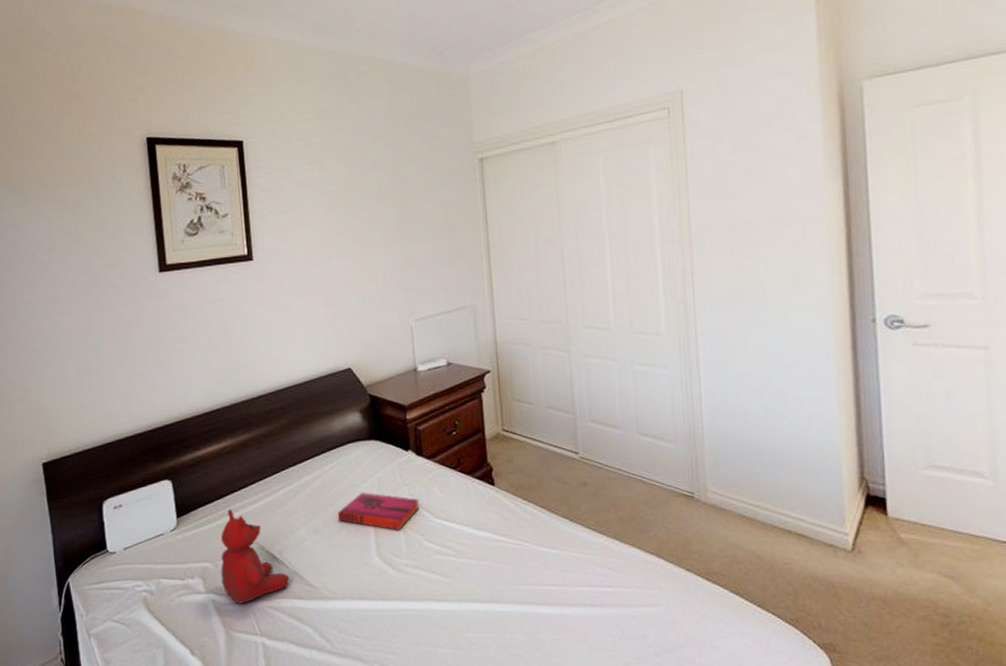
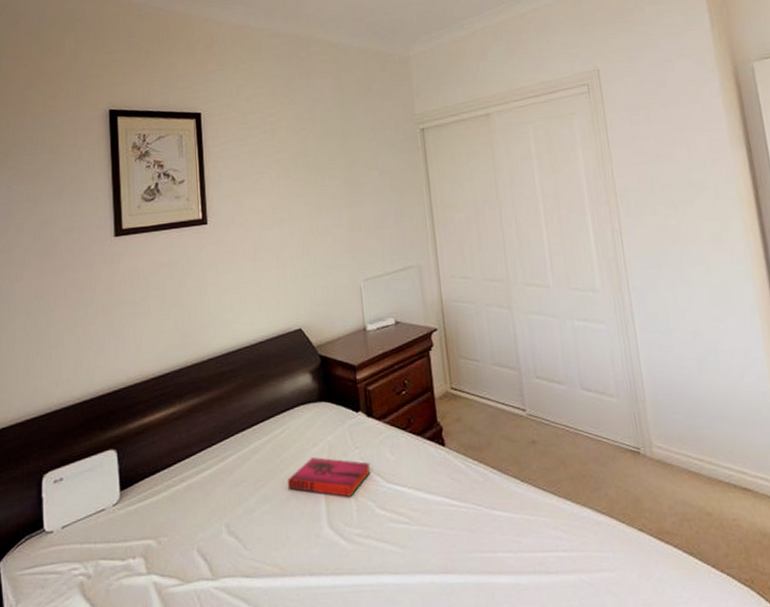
stuffed bear: present [220,509,290,604] -> none [164,479,237,585]

